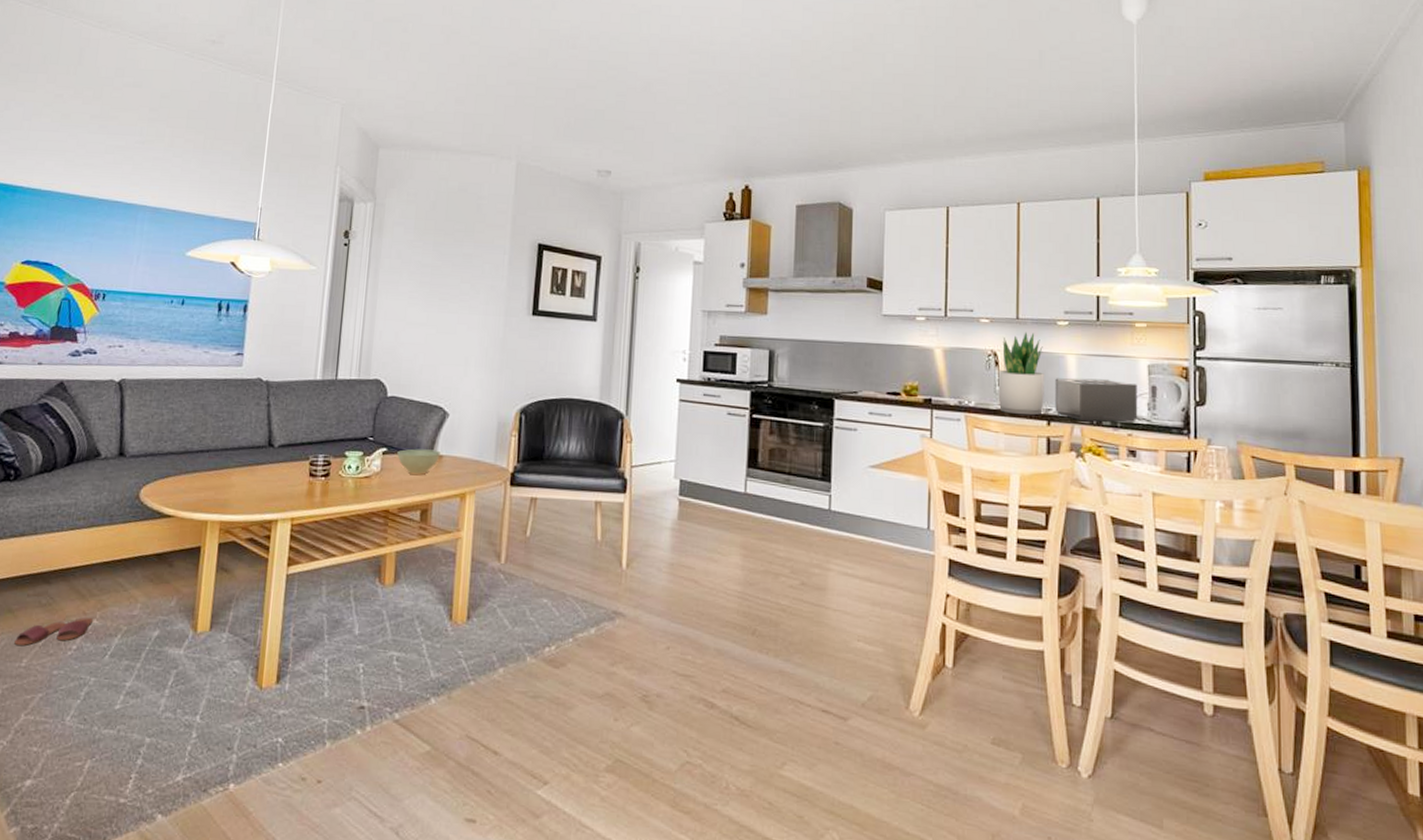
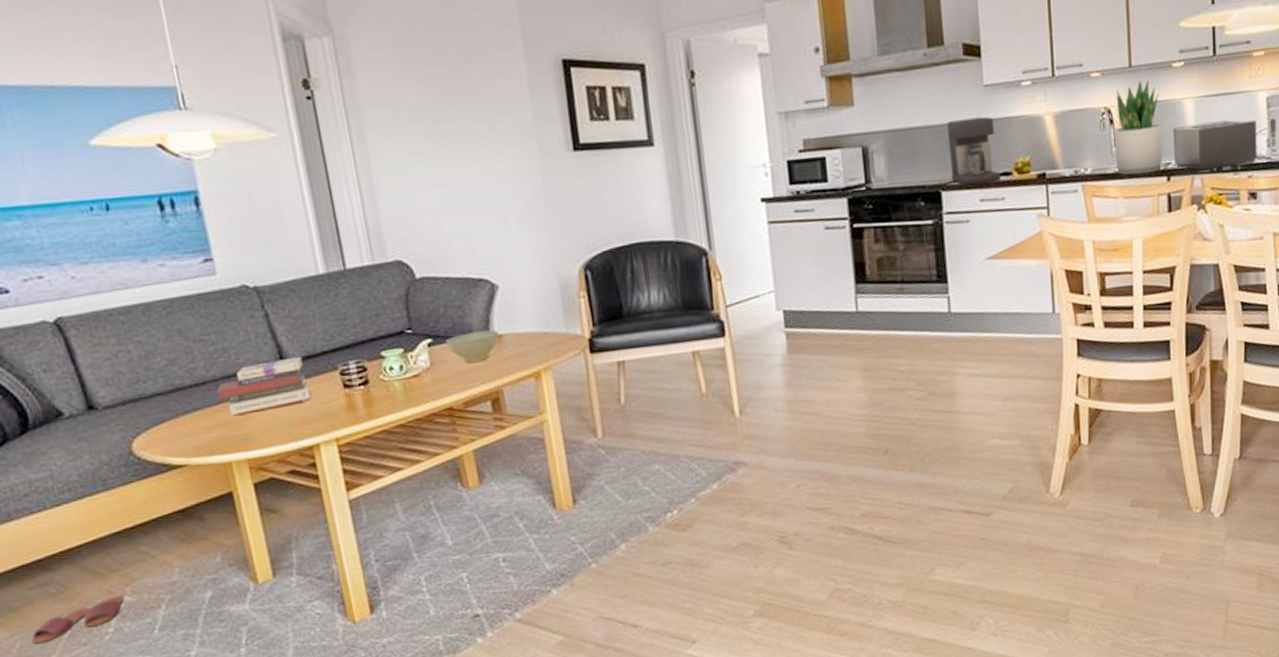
books: none [214,443,285,484] -> present [216,356,312,416]
coffee maker: none [845,340,890,399] -> present [947,116,1001,186]

